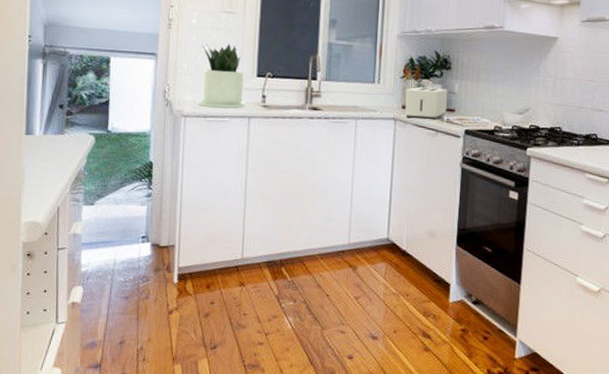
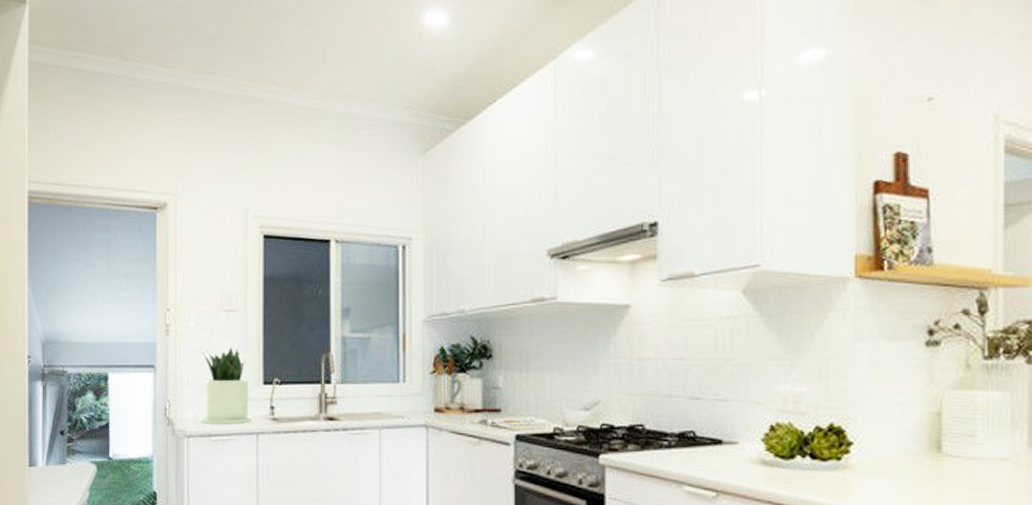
toaster: present [404,86,448,120] -> none [438,382,491,425]

